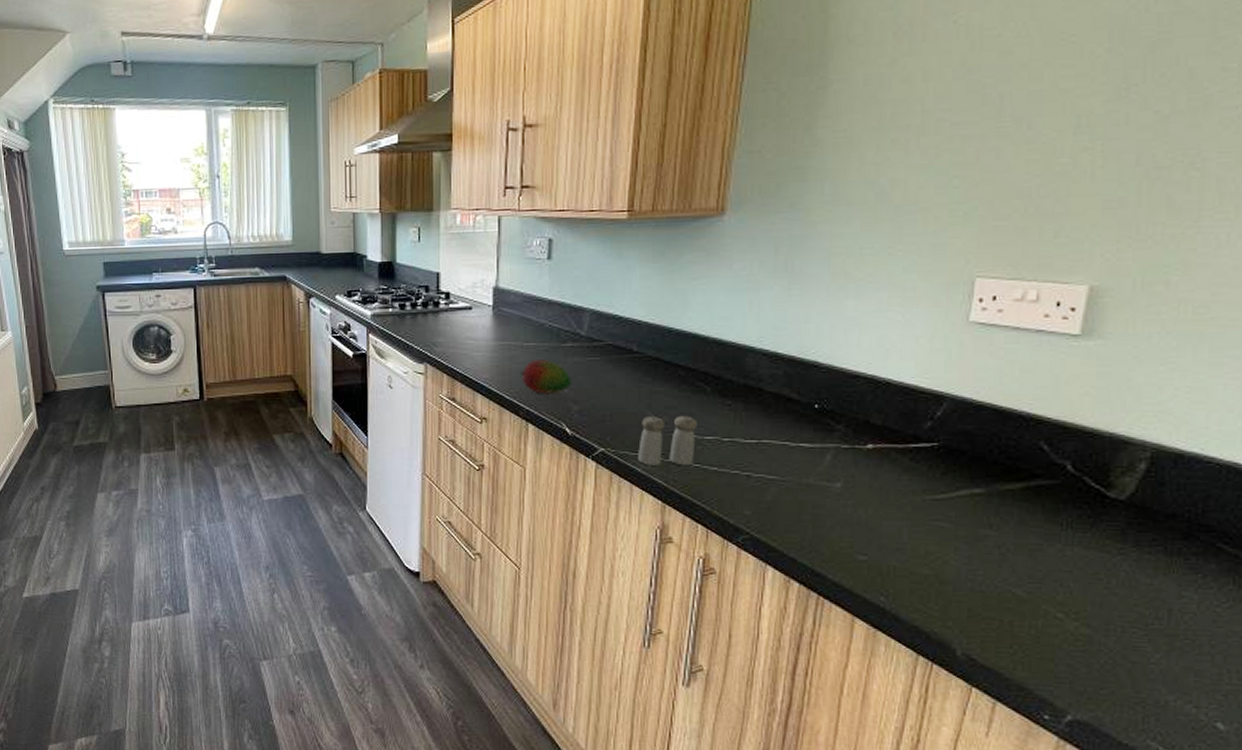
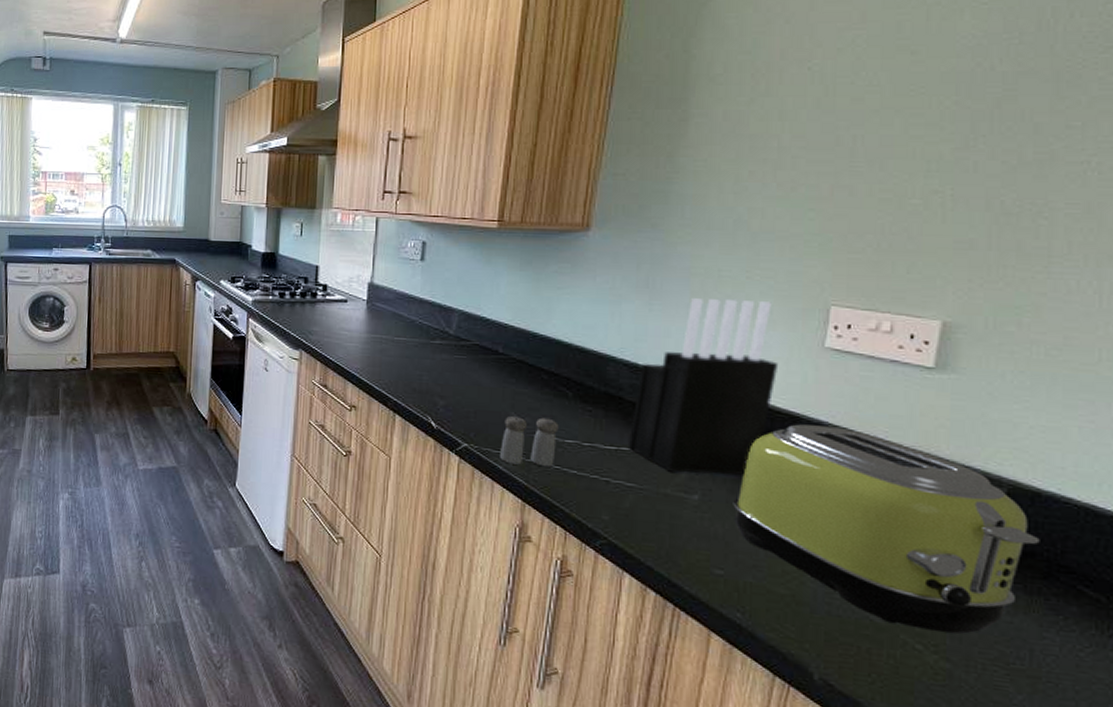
fruit: present [521,360,571,394] -> none [390,354,438,388]
knife block: none [768,278,923,462] -> present [627,298,779,475]
toaster: none [876,403,1182,600] -> present [733,424,1040,634]

